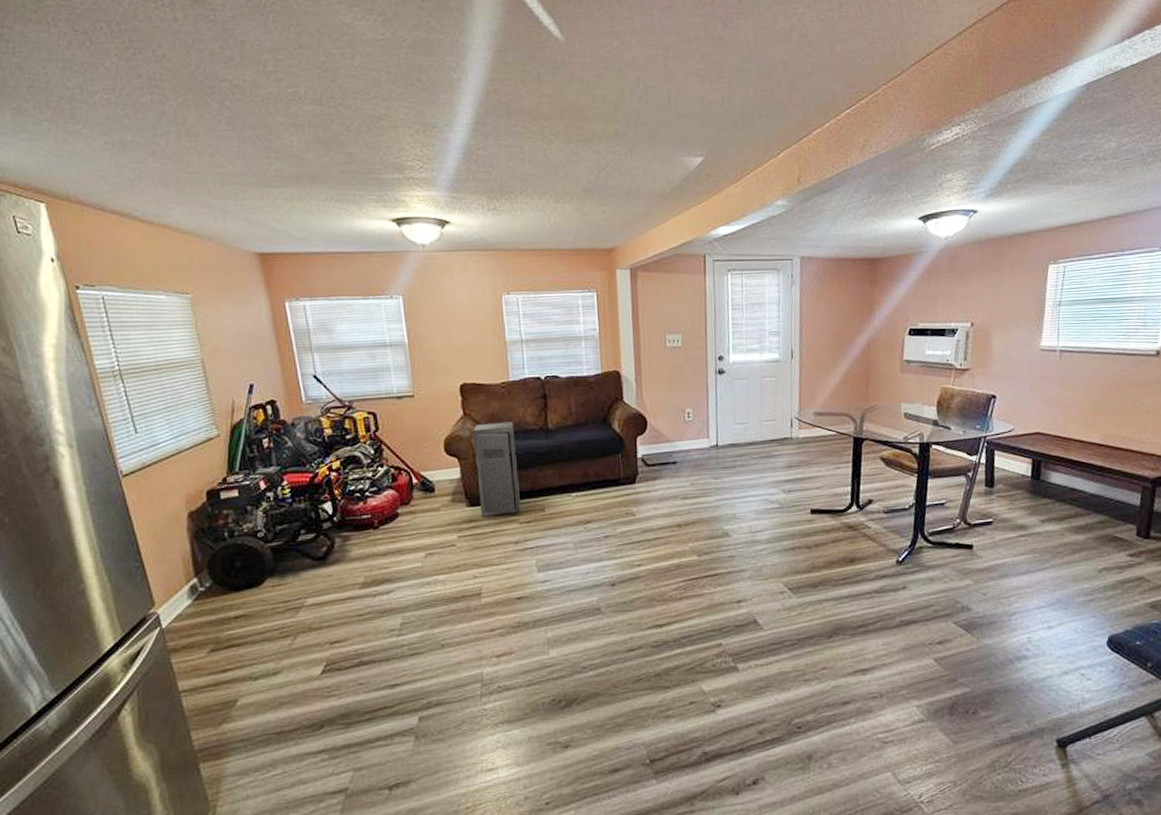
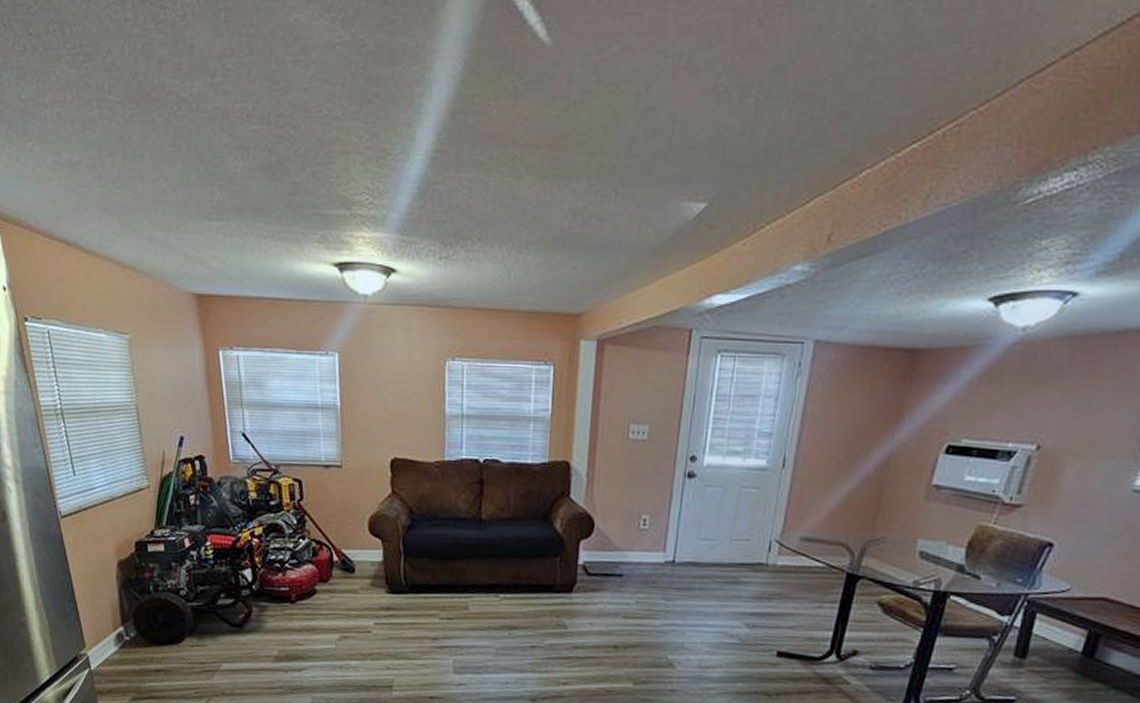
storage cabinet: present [473,421,520,517] -> none [399,505,445,607]

